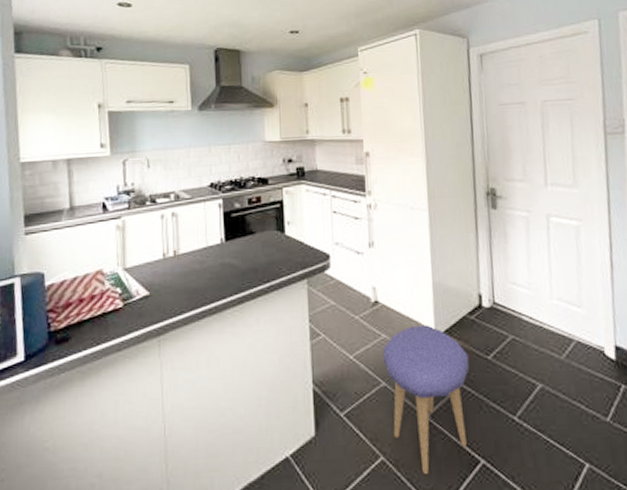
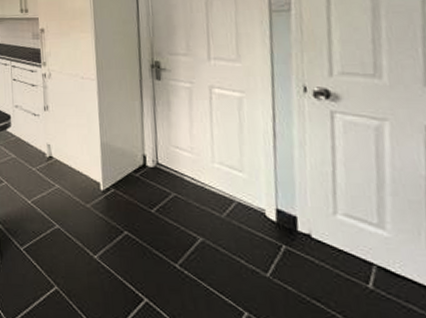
stool: present [382,324,470,474] -> none [56,179,134,305]

